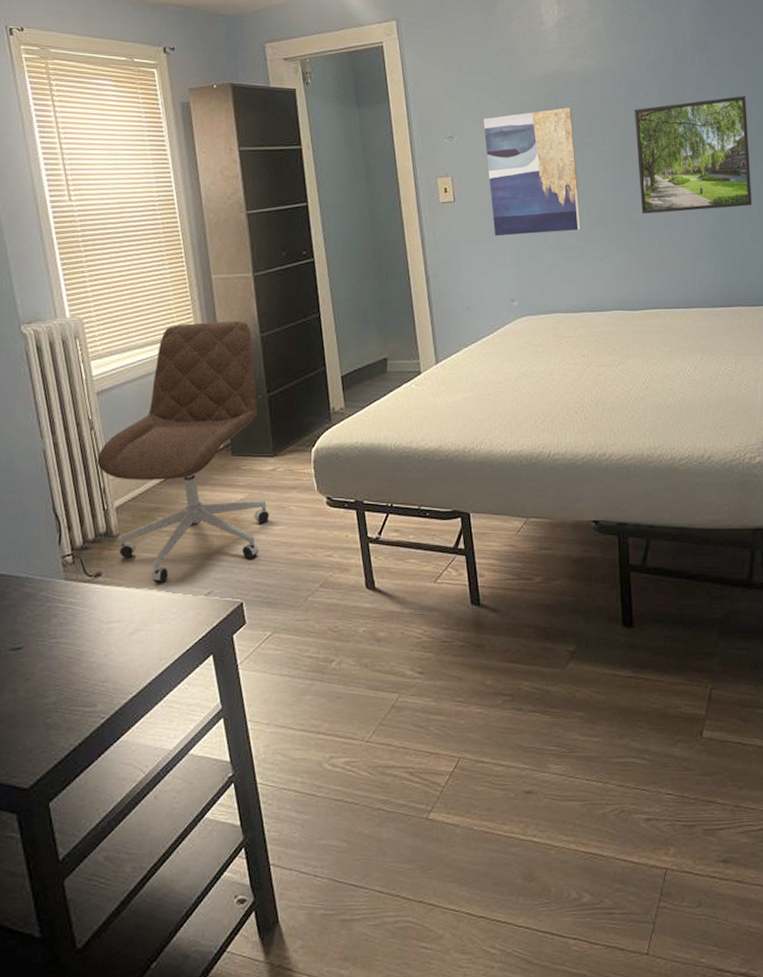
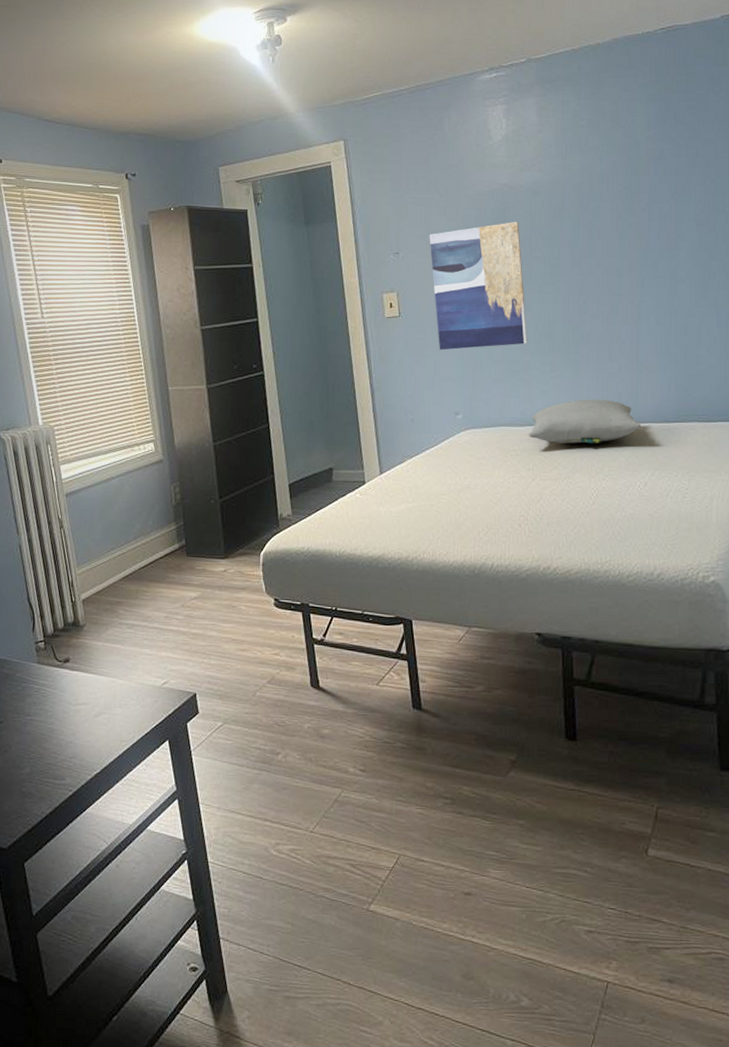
office chair: present [97,320,270,583] -> none [66,430,222,671]
pillow: none [584,285,690,330] -> present [529,399,641,444]
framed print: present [634,96,753,214] -> none [584,205,710,328]

